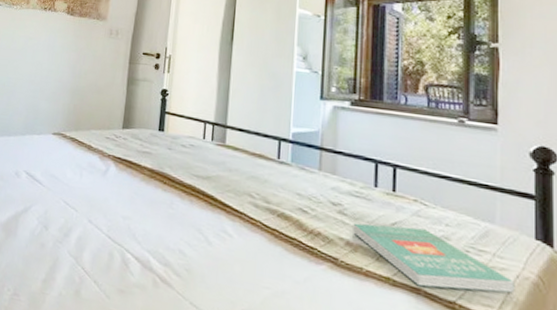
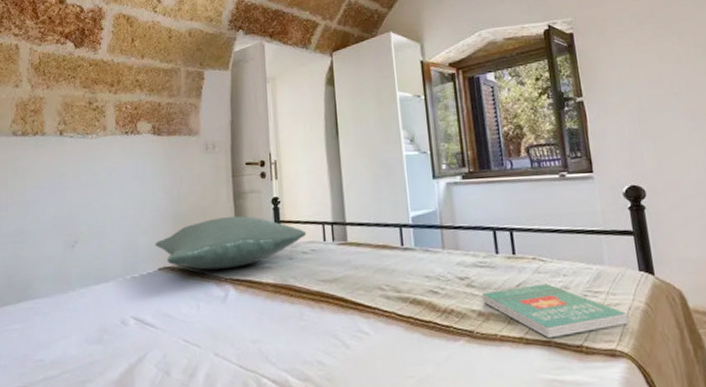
pillow: none [53,98,189,147] -> present [155,216,307,270]

